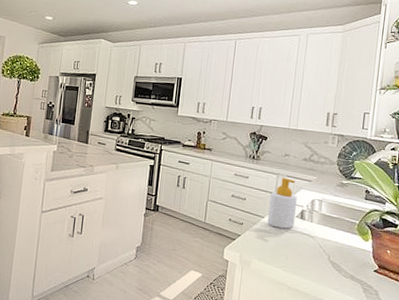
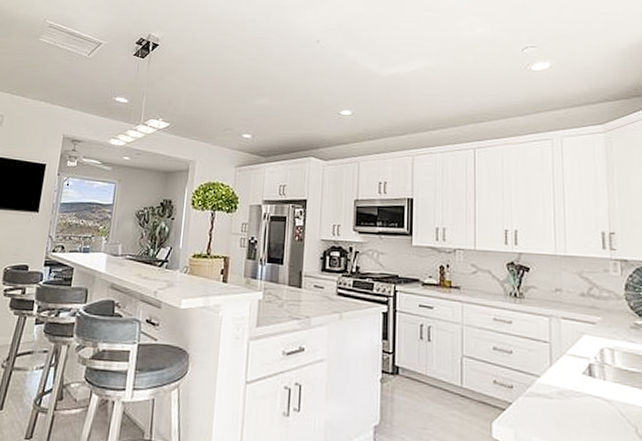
soap bottle: present [267,178,297,229] -> none [544,321,582,391]

